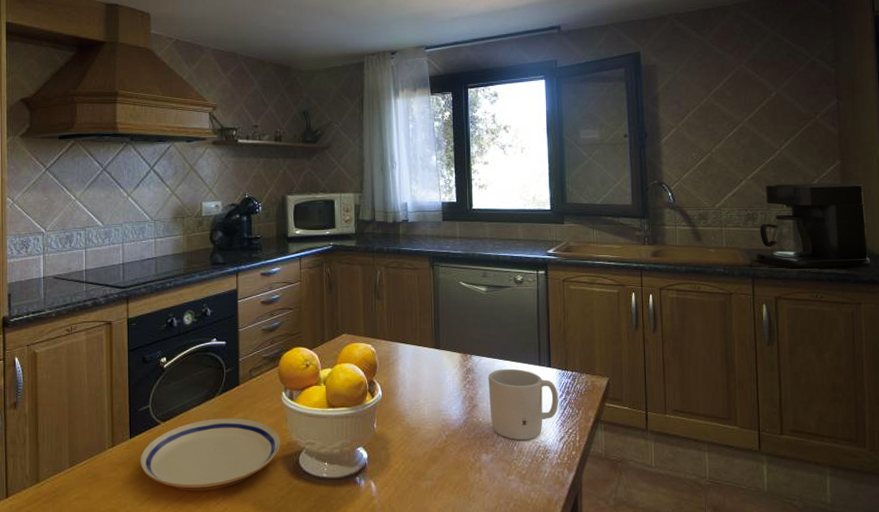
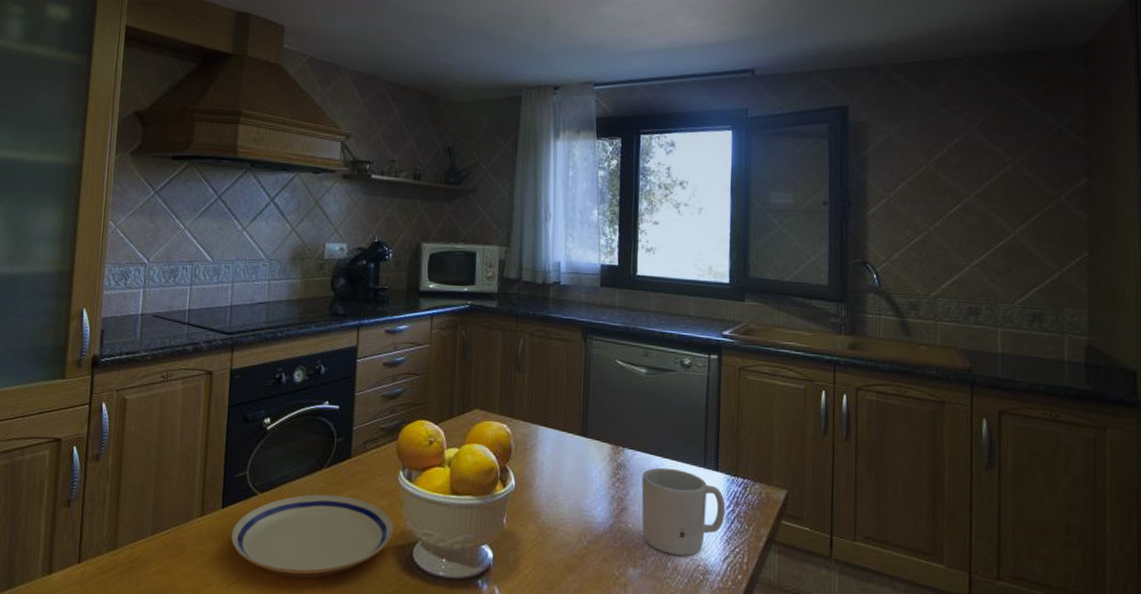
coffee maker: present [756,183,870,269] -> none [977,274,1120,383]

